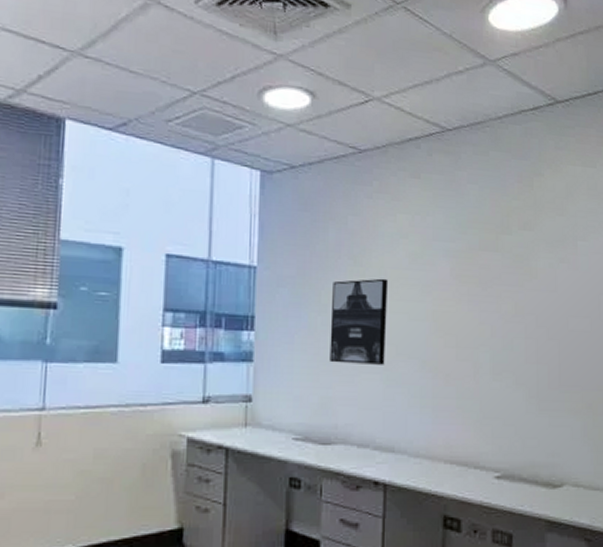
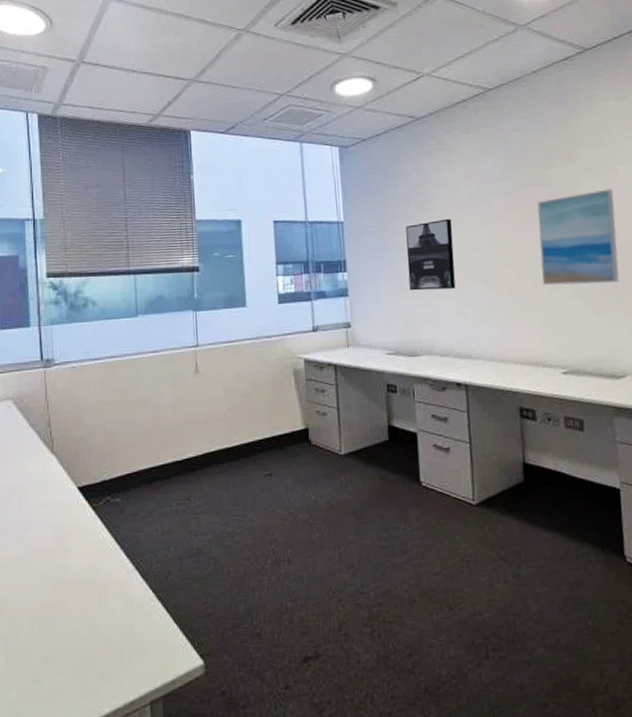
wall art: none [483,266,570,376] -> present [537,189,620,286]

